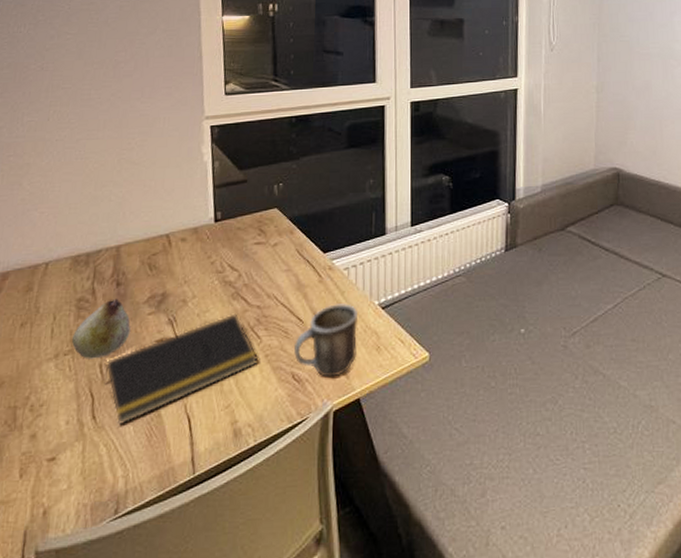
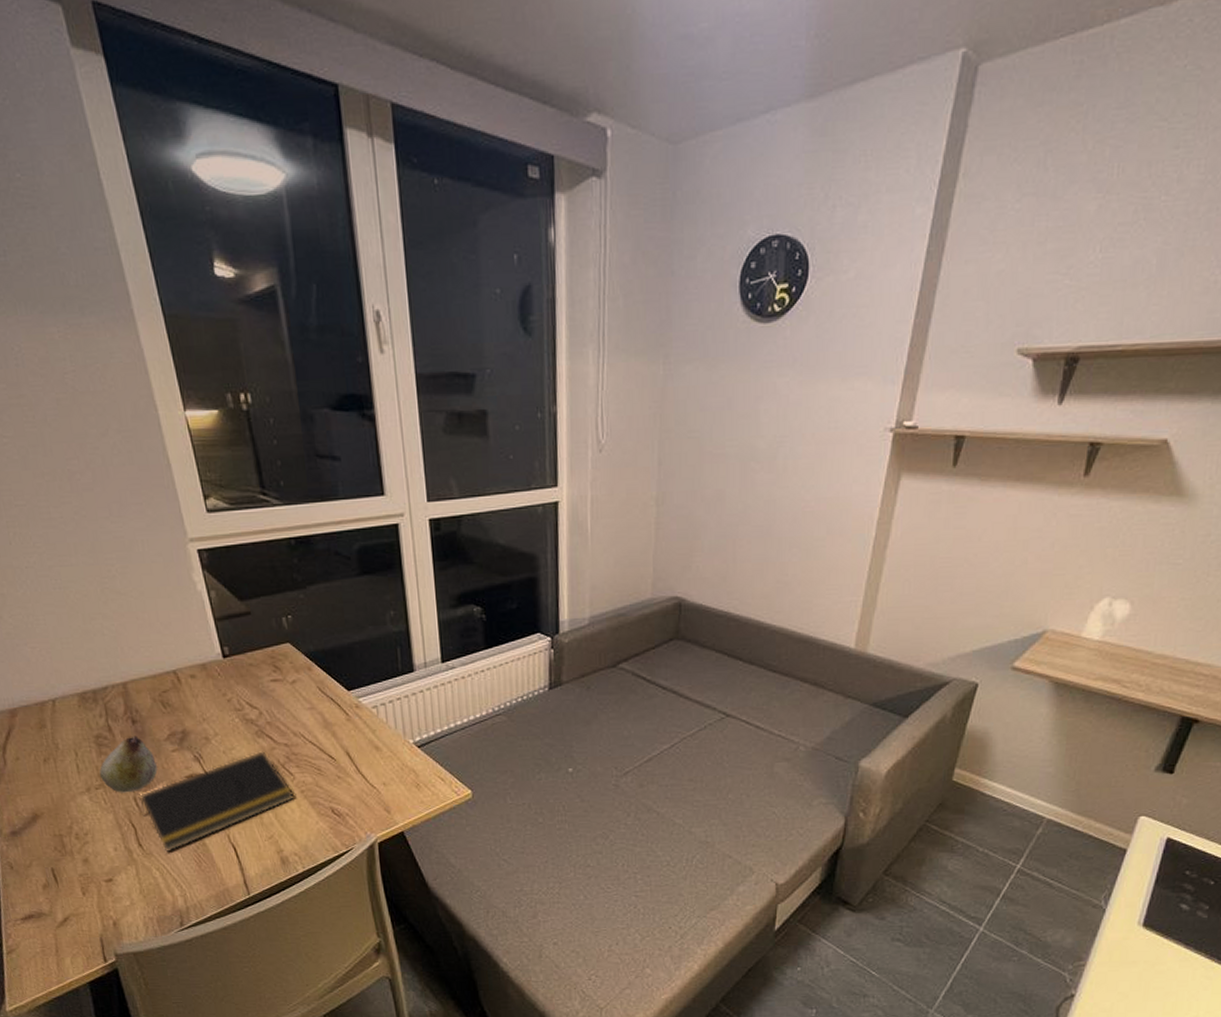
mug: present [294,304,358,378] -> none [330,742,396,812]

